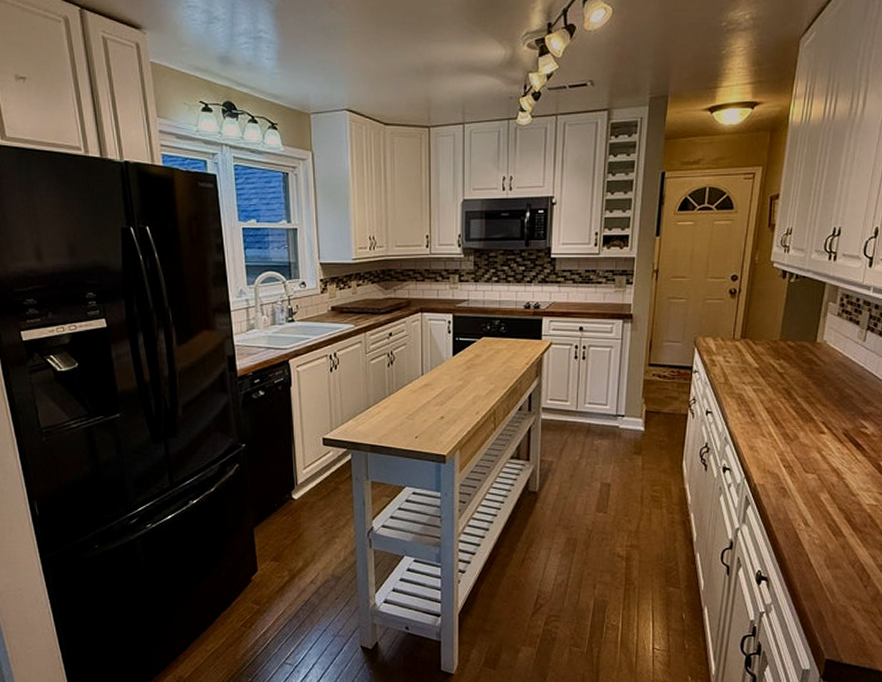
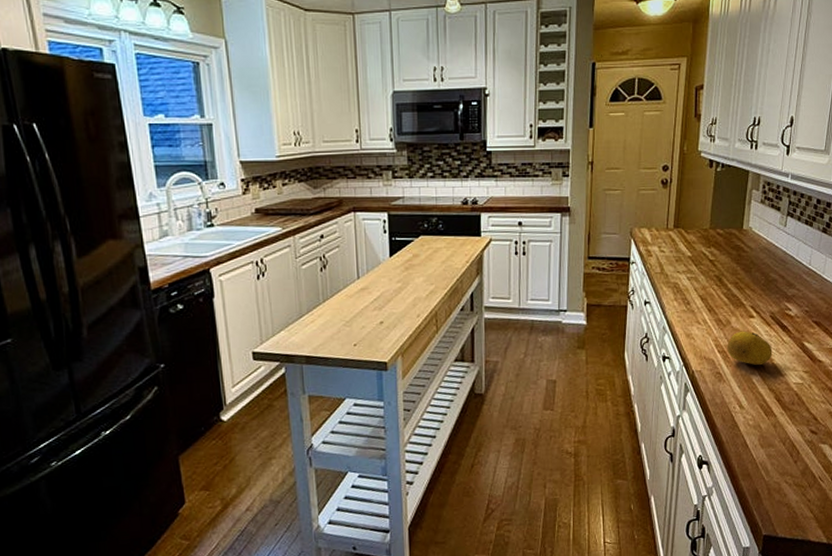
fruit: none [793,446,844,484] -> present [727,331,773,366]

